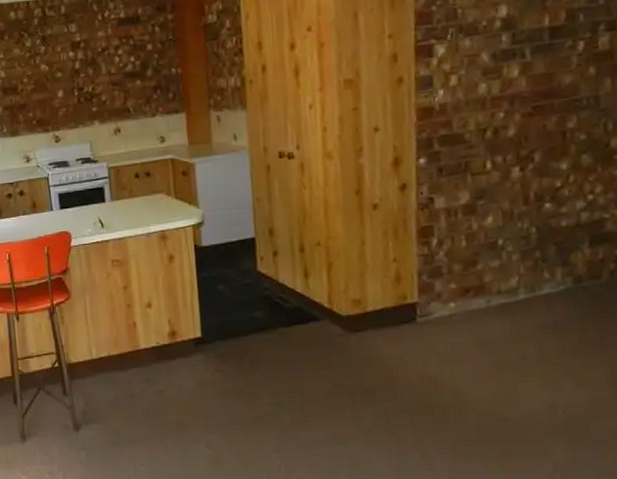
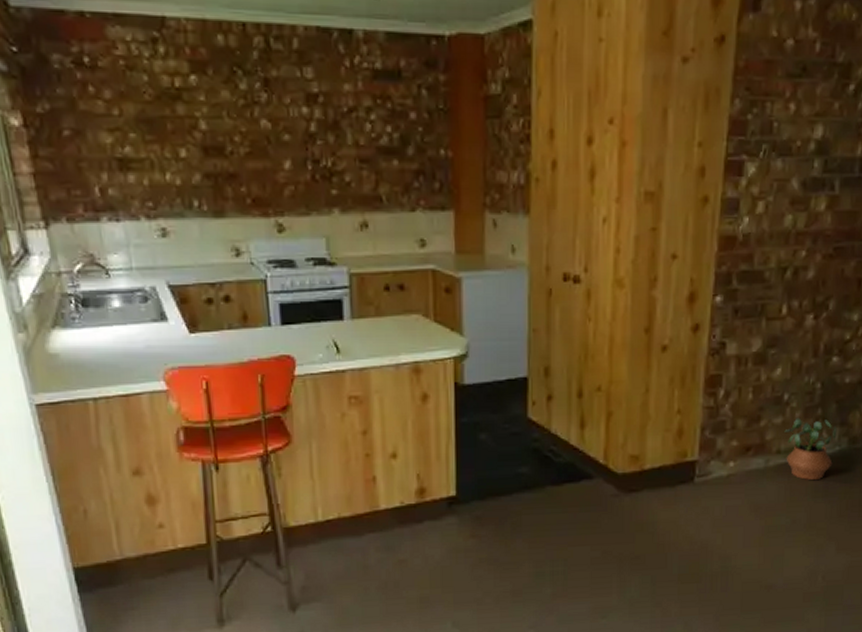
potted plant: none [501,260,560,318] -> present [783,418,837,480]

